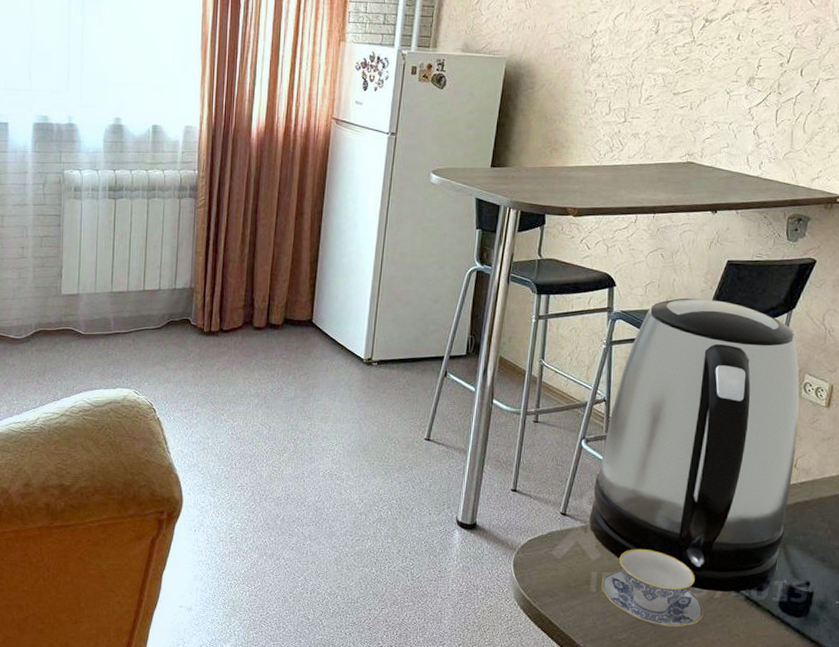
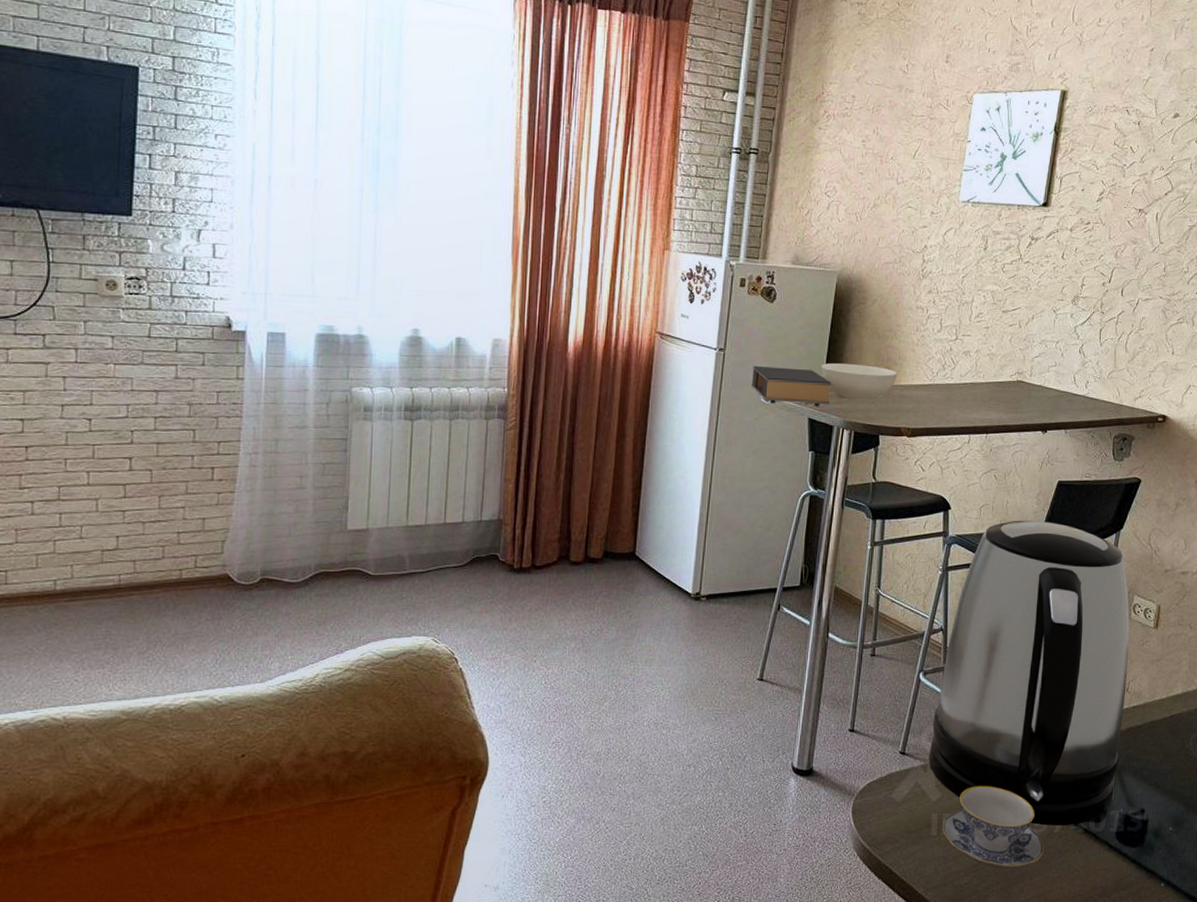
book: none [421,148,499,187] -> present [751,365,832,406]
bowl: none [488,146,565,182] -> present [820,363,898,401]

